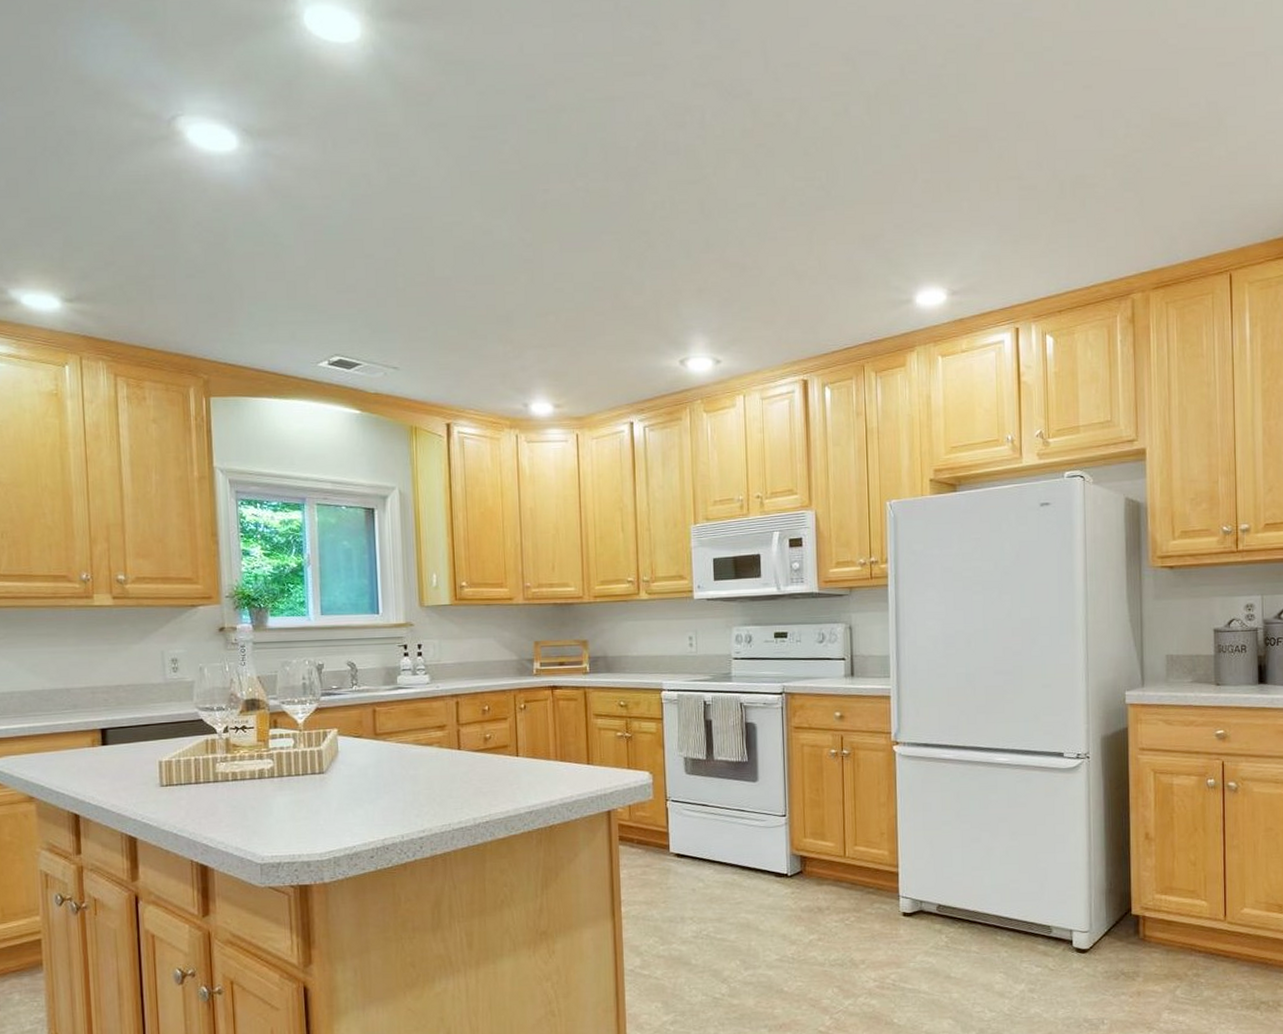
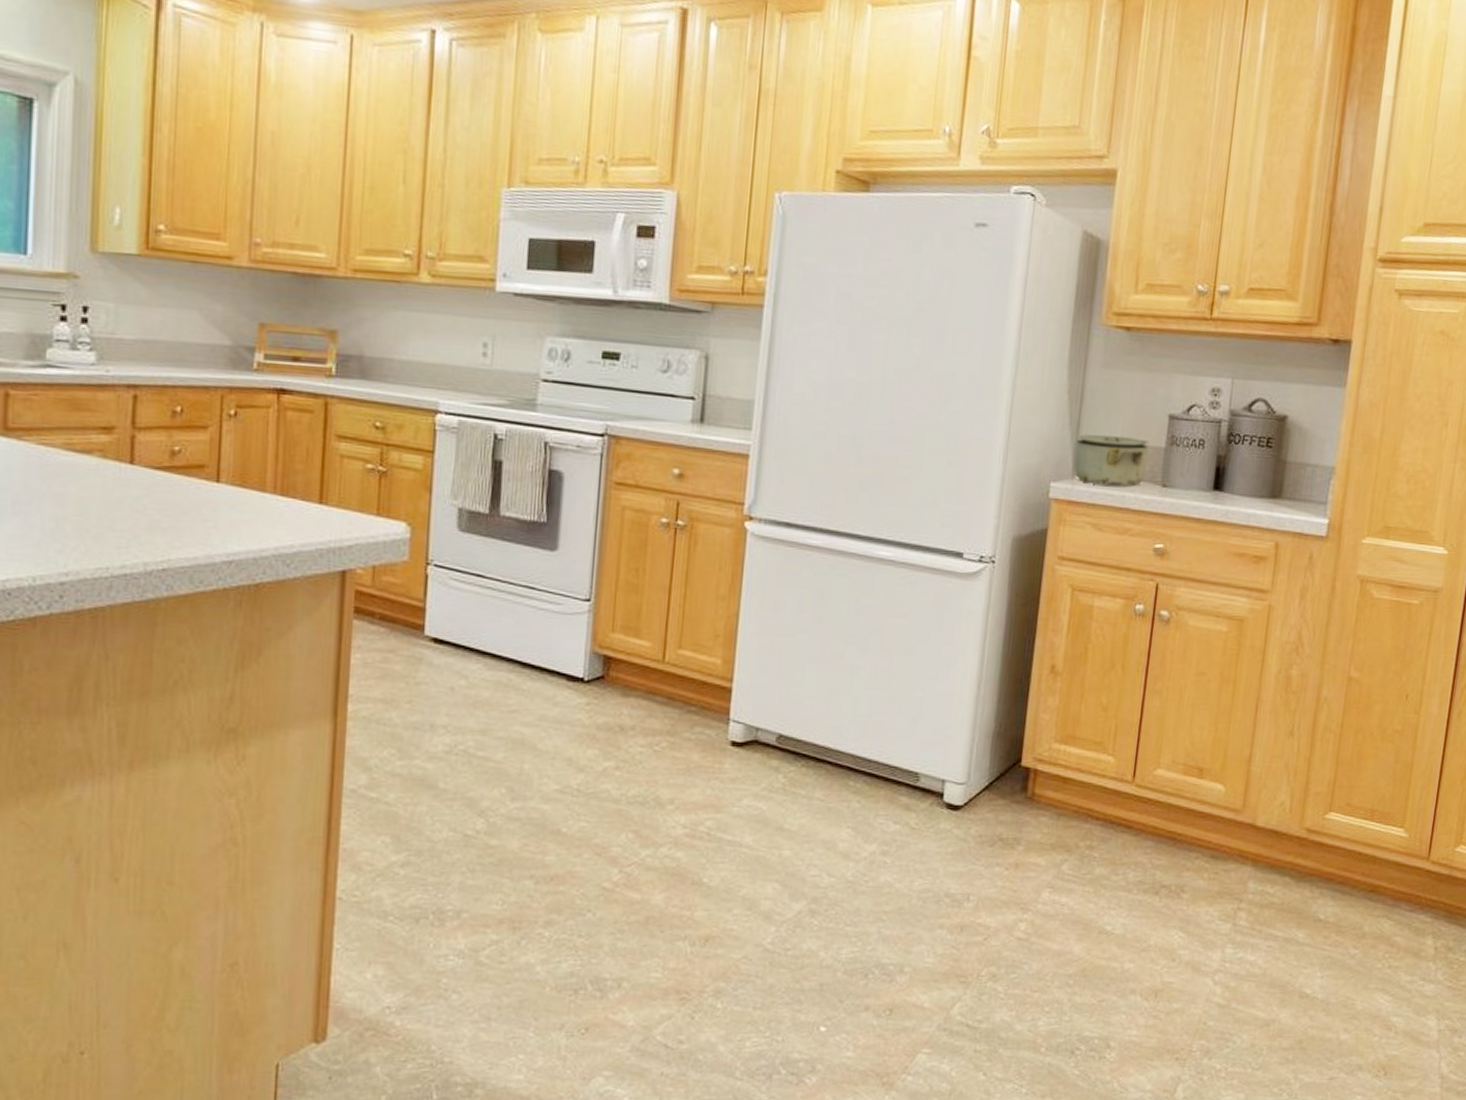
cooking pot: none [1141,650,1202,690] -> present [1074,434,1149,488]

